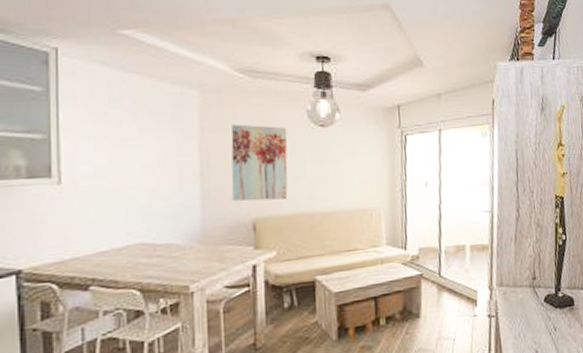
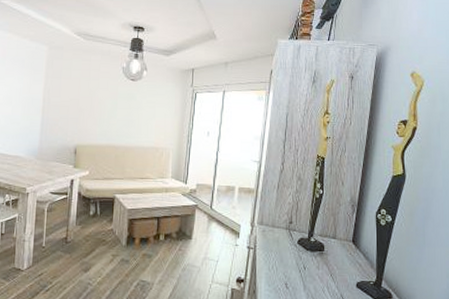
wall art: present [231,124,288,201] -> none [62,73,107,133]

